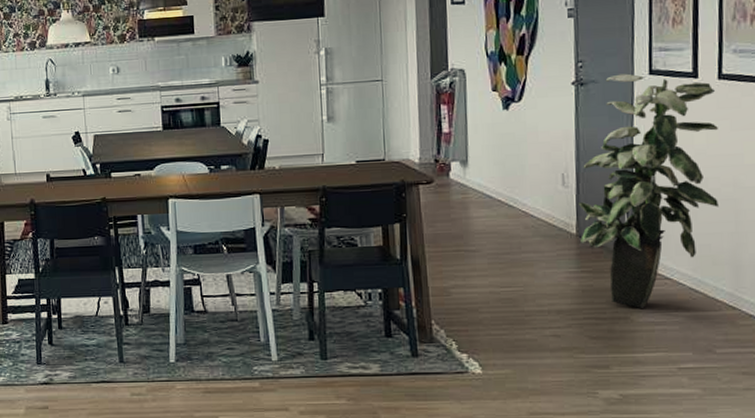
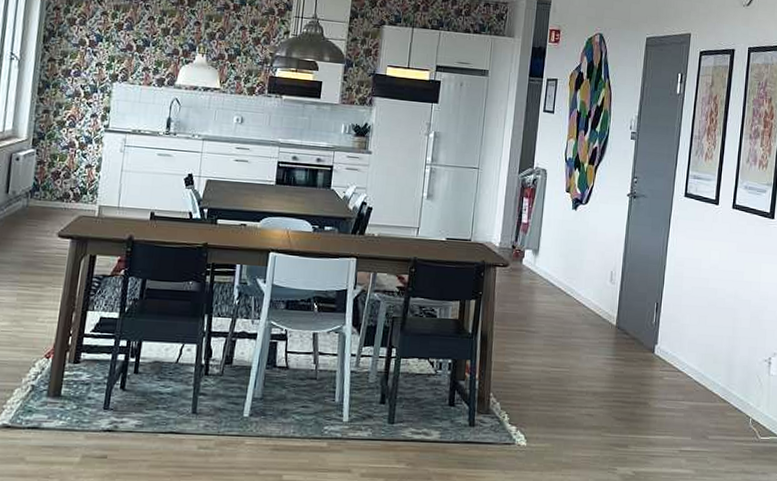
indoor plant: present [579,73,719,308] -> none [618,192,729,396]

